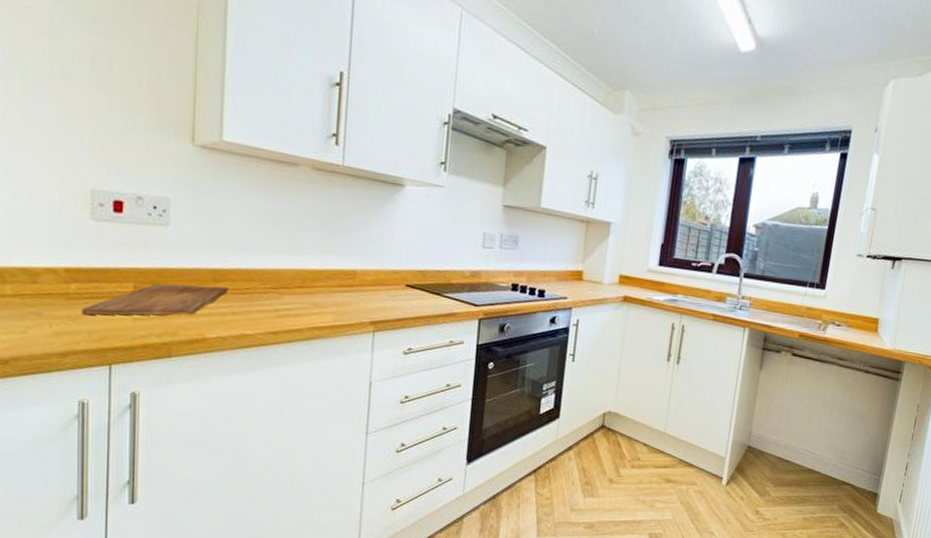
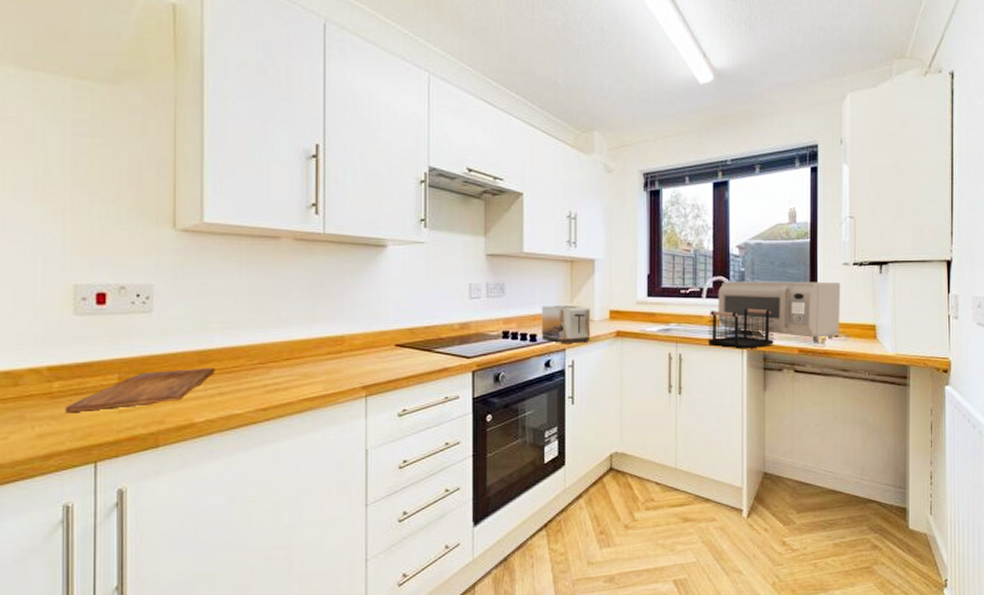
toaster: none [550,262,602,304] -> present [541,305,591,345]
dish rack: none [712,286,781,328] -> present [708,308,774,349]
microwave: none [725,259,852,329] -> present [718,281,841,342]

